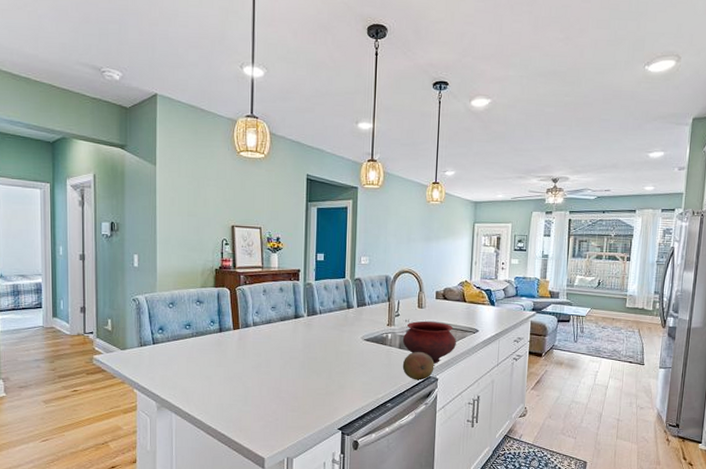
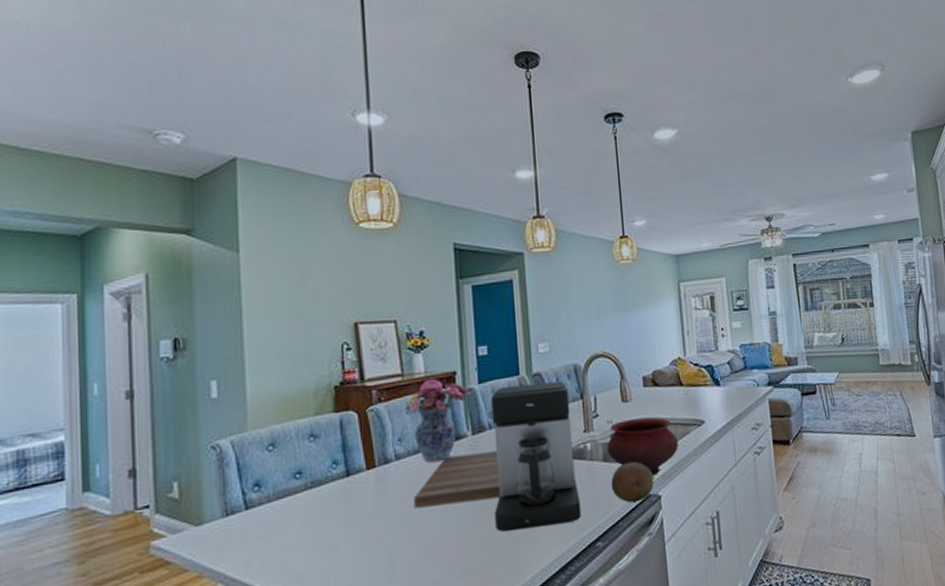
cutting board: none [264,328,324,362] -> present [414,451,500,509]
flower arrangement: none [265,272,306,332] -> present [408,378,467,463]
coffee maker: none [318,285,380,387] -> present [490,381,582,532]

